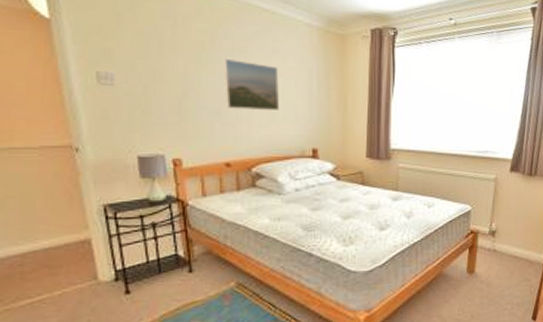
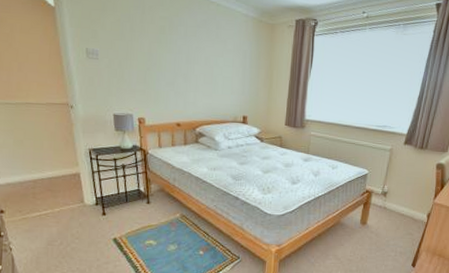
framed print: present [223,58,279,110] -> none [178,41,220,84]

